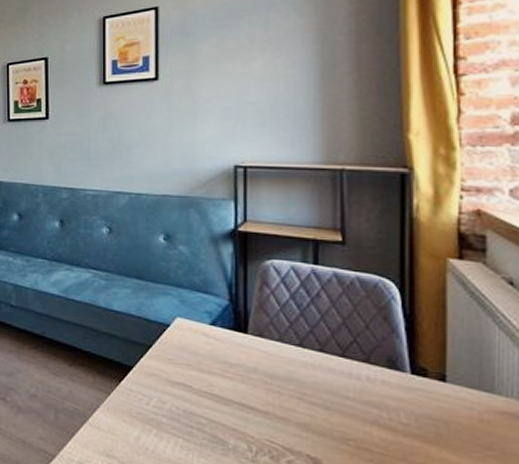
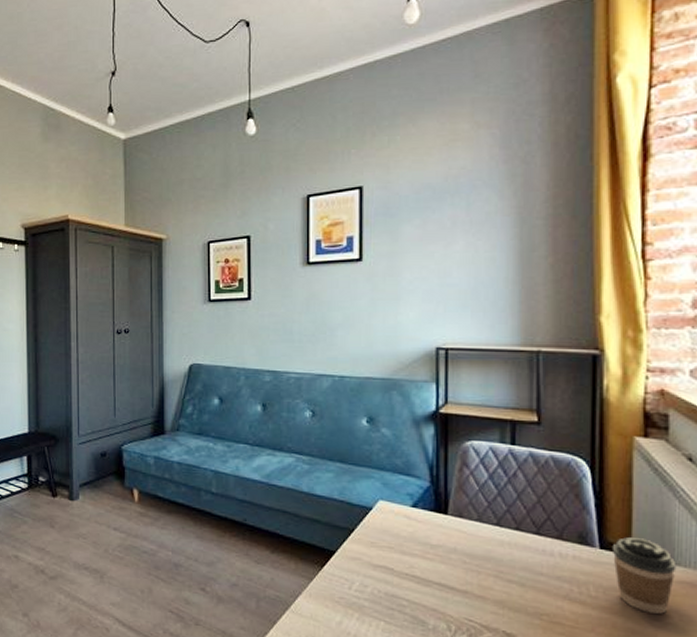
coffee cup: none [424,362,497,445] -> present [611,536,677,614]

